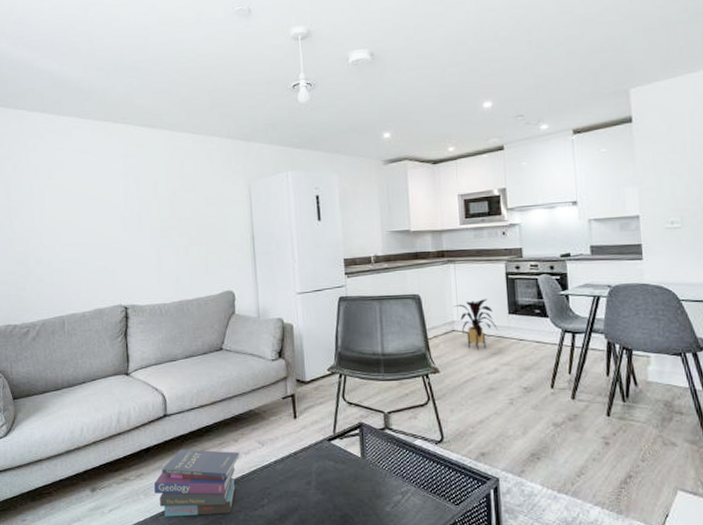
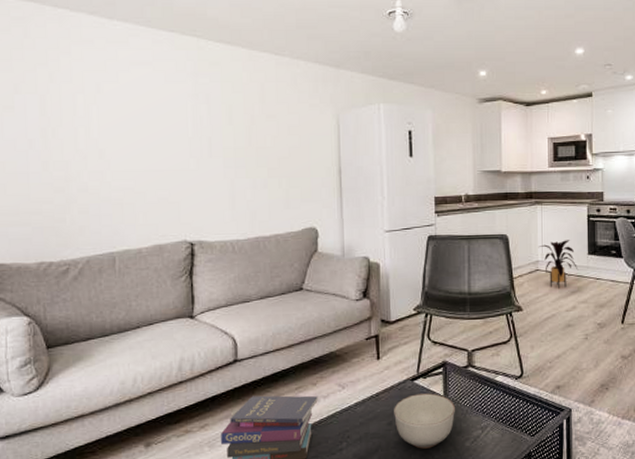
bowl: none [312,454,374,511] -> present [394,393,455,449]

